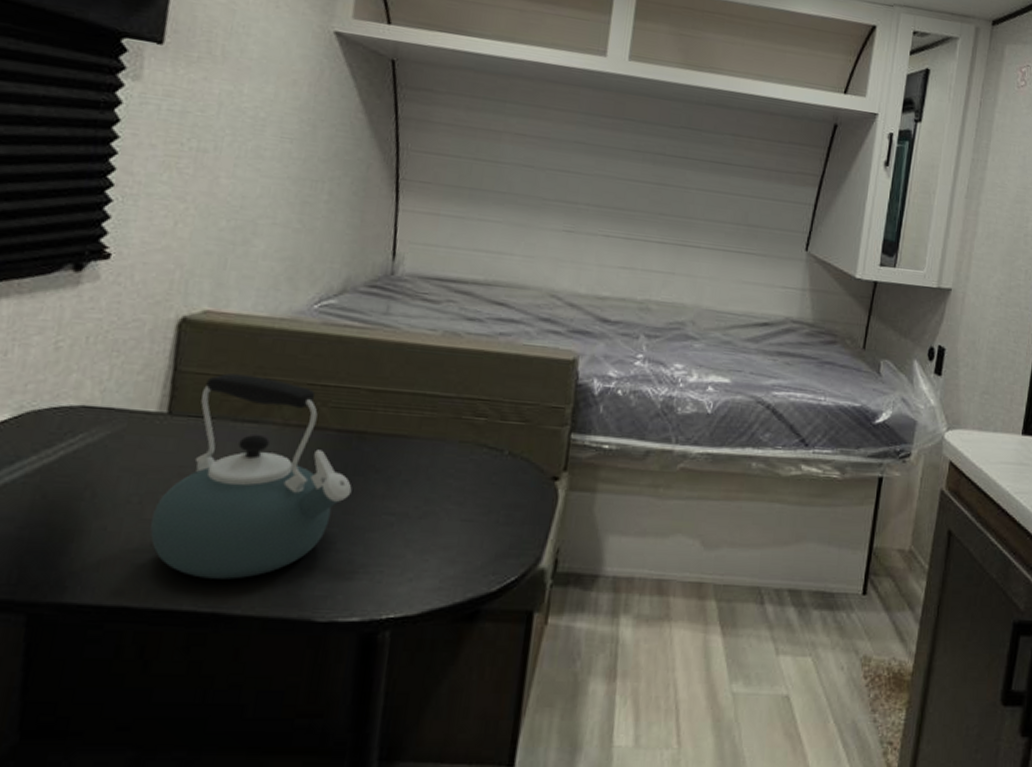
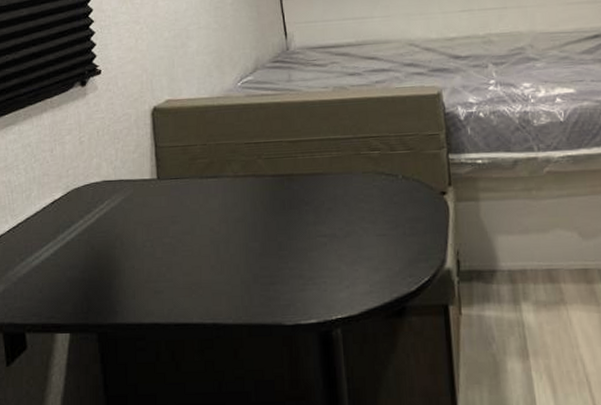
kettle: present [150,373,352,580] -> none [161,142,291,298]

